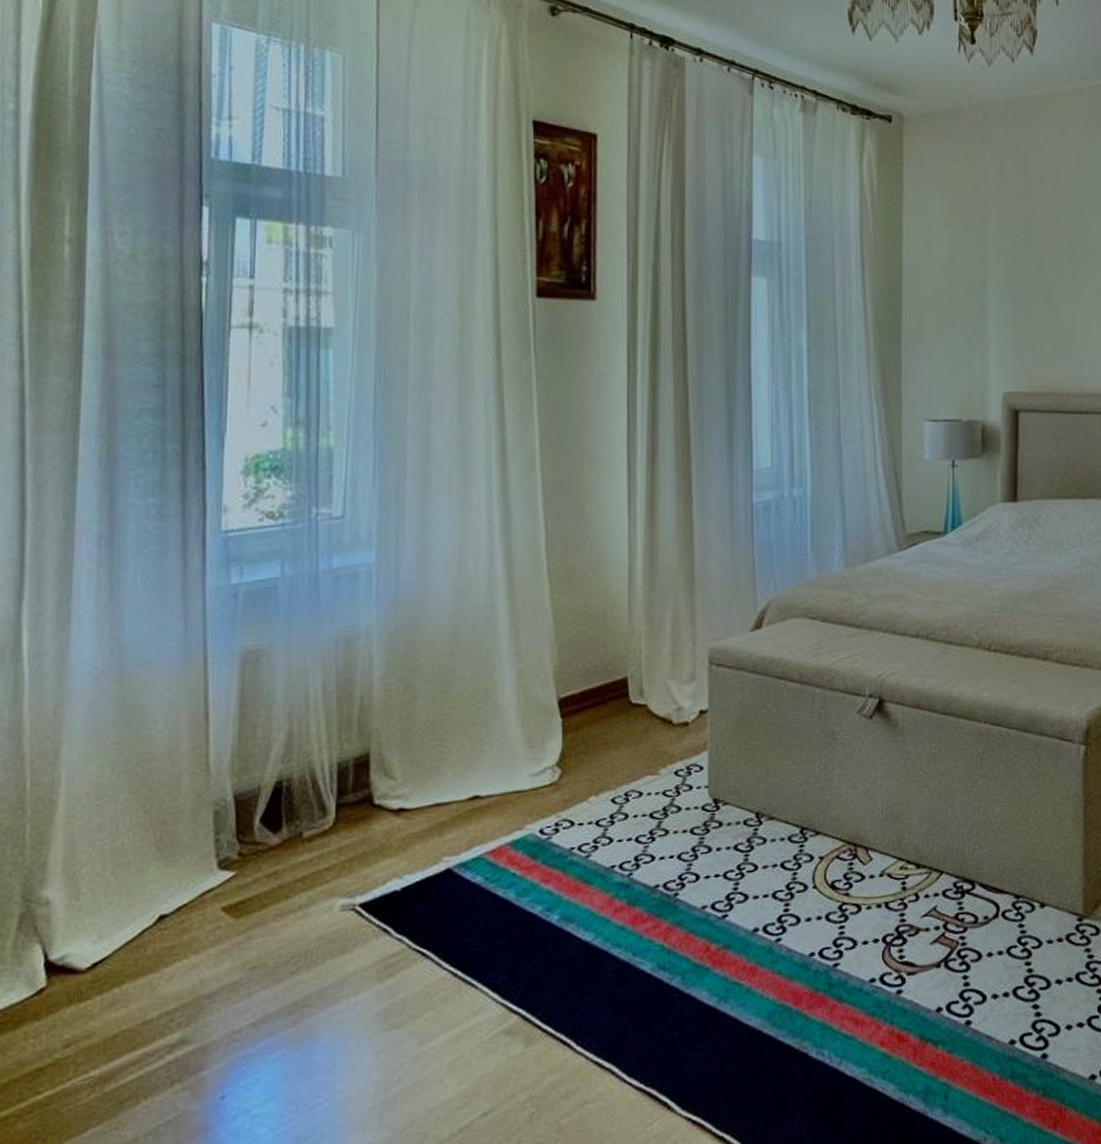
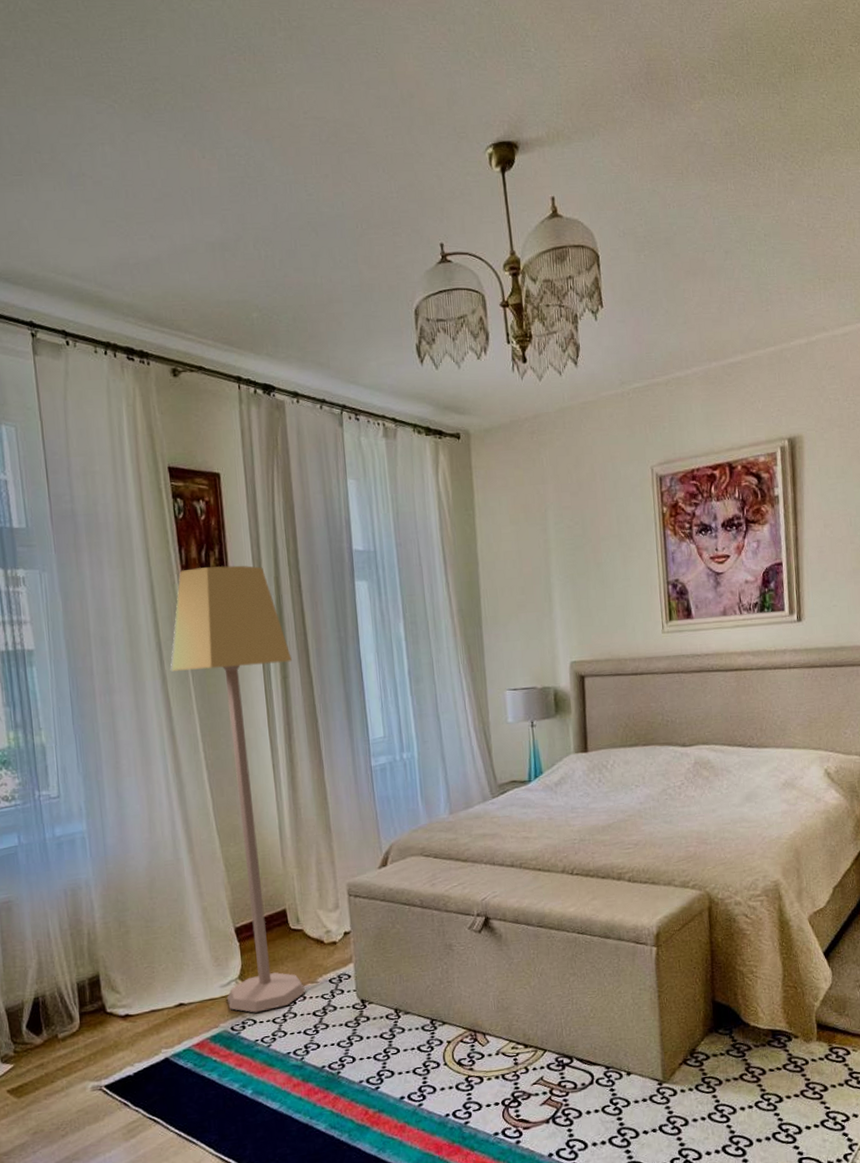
lamp: none [508,244,665,812] -> present [170,565,306,1013]

